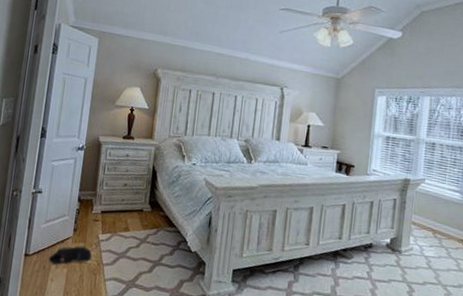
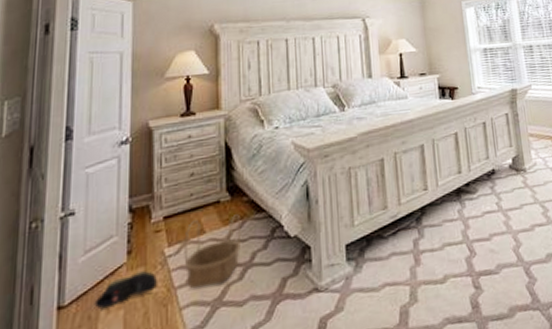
basket: none [111,219,157,270] -> present [184,213,242,288]

